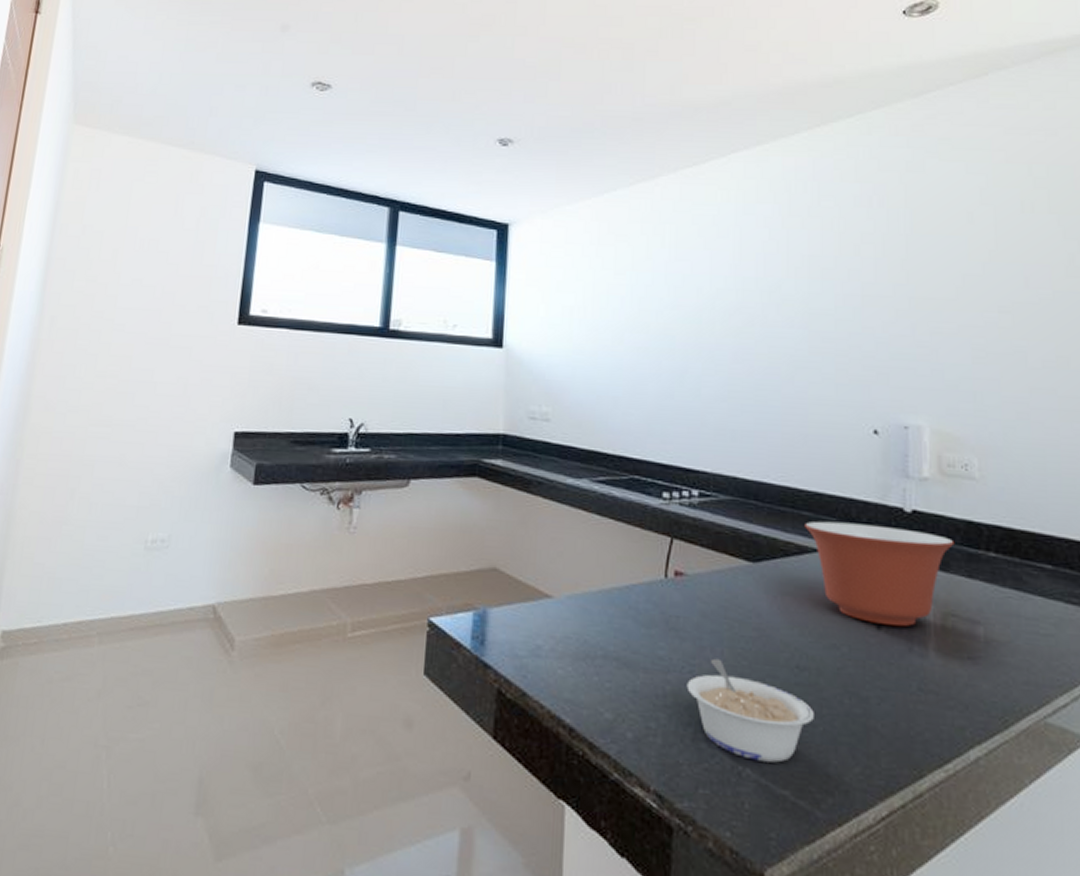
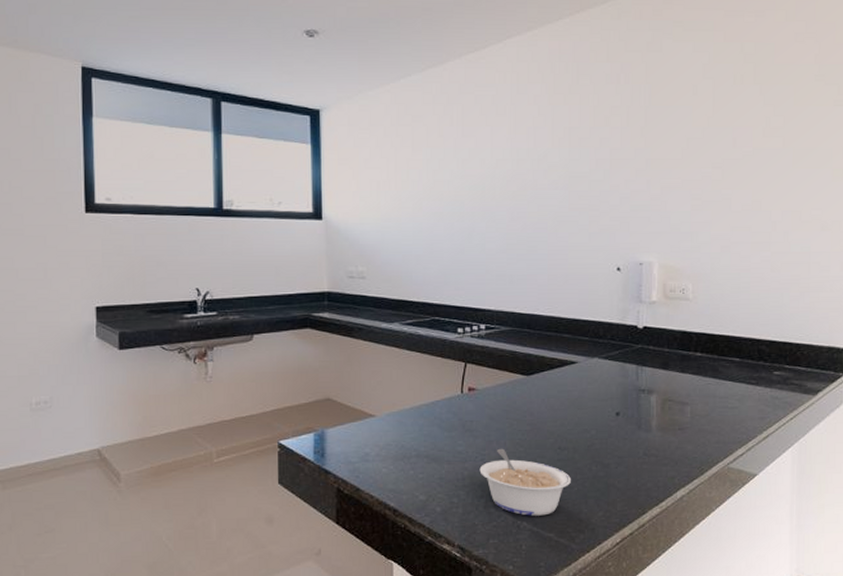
mixing bowl: present [805,521,955,626] -> none [565,340,673,411]

